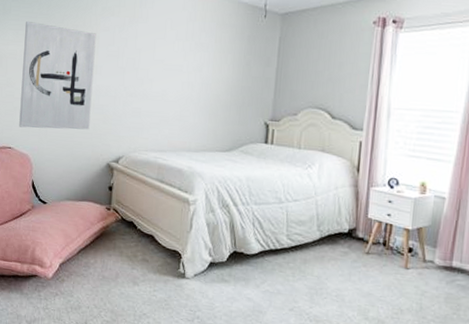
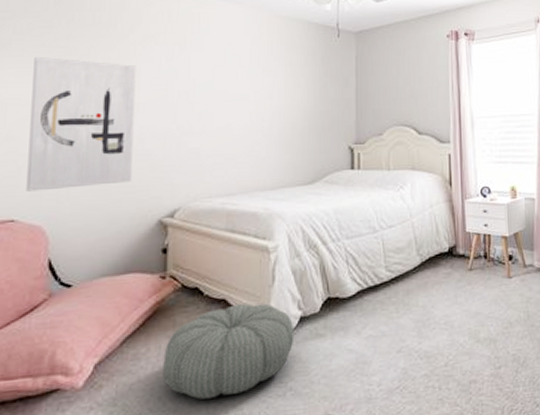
pouf: none [105,241,205,311] -> present [163,303,295,400]

